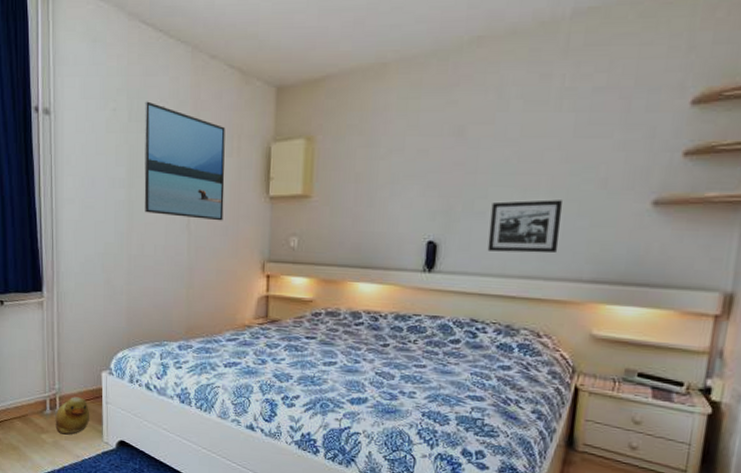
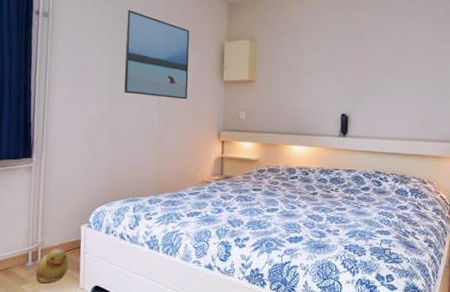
picture frame: present [487,200,562,253] -> none [384,84,432,122]

